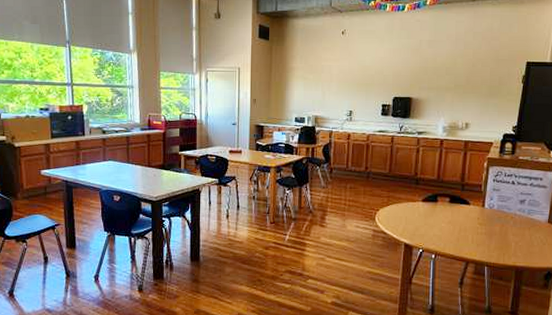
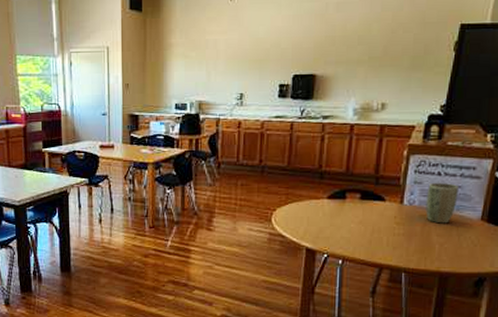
plant pot: none [503,190,529,225] -> present [425,182,458,224]

